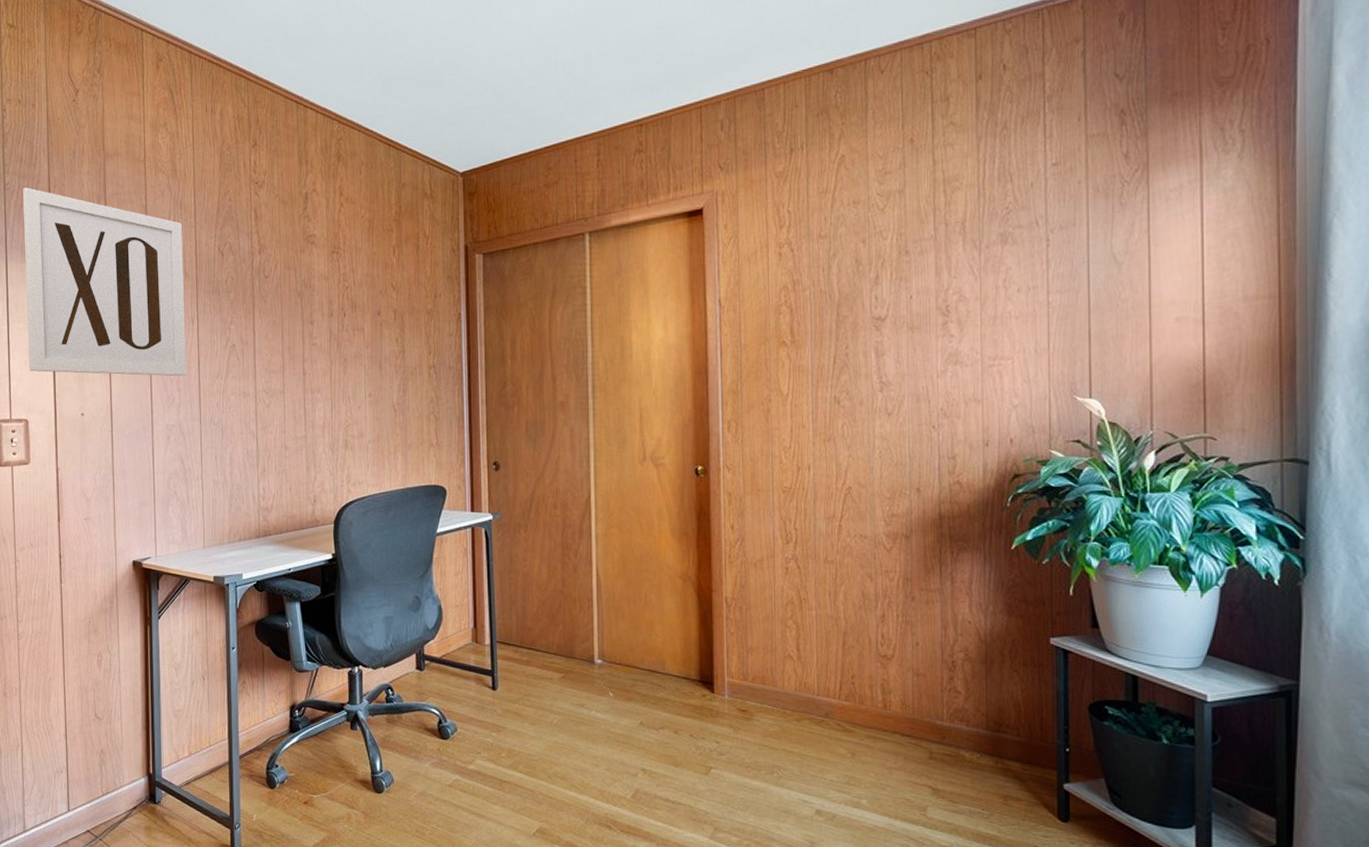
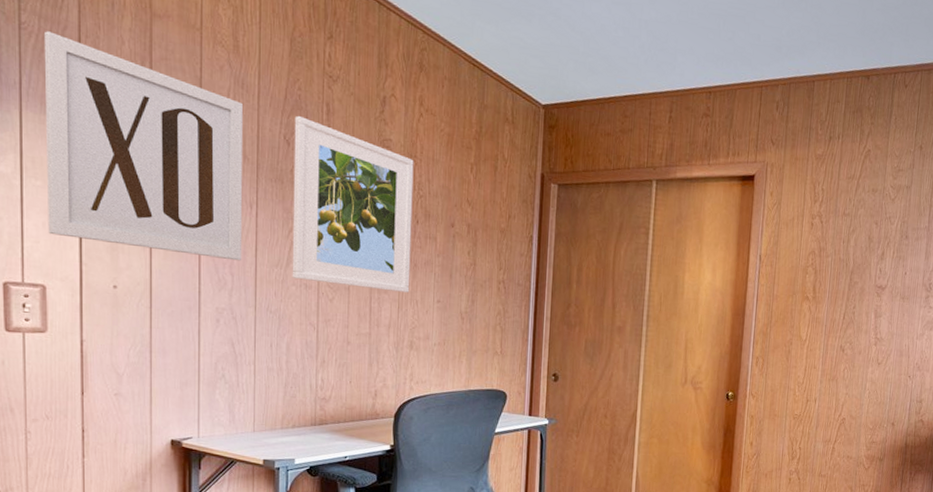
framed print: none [227,226,341,390] -> present [292,116,414,292]

